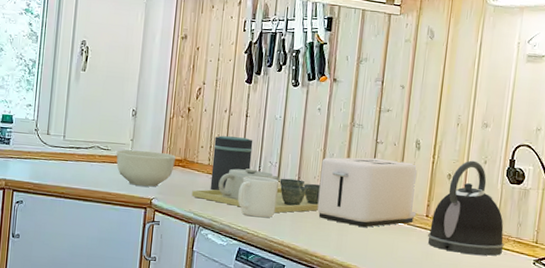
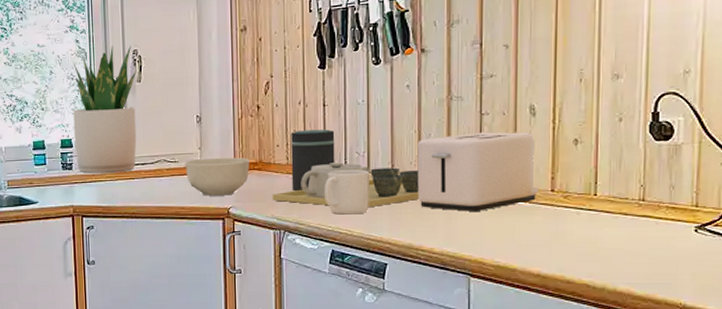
planter: none [14,33,83,153] -> present [73,45,137,173]
kettle: present [427,160,504,256] -> none [555,119,654,228]

